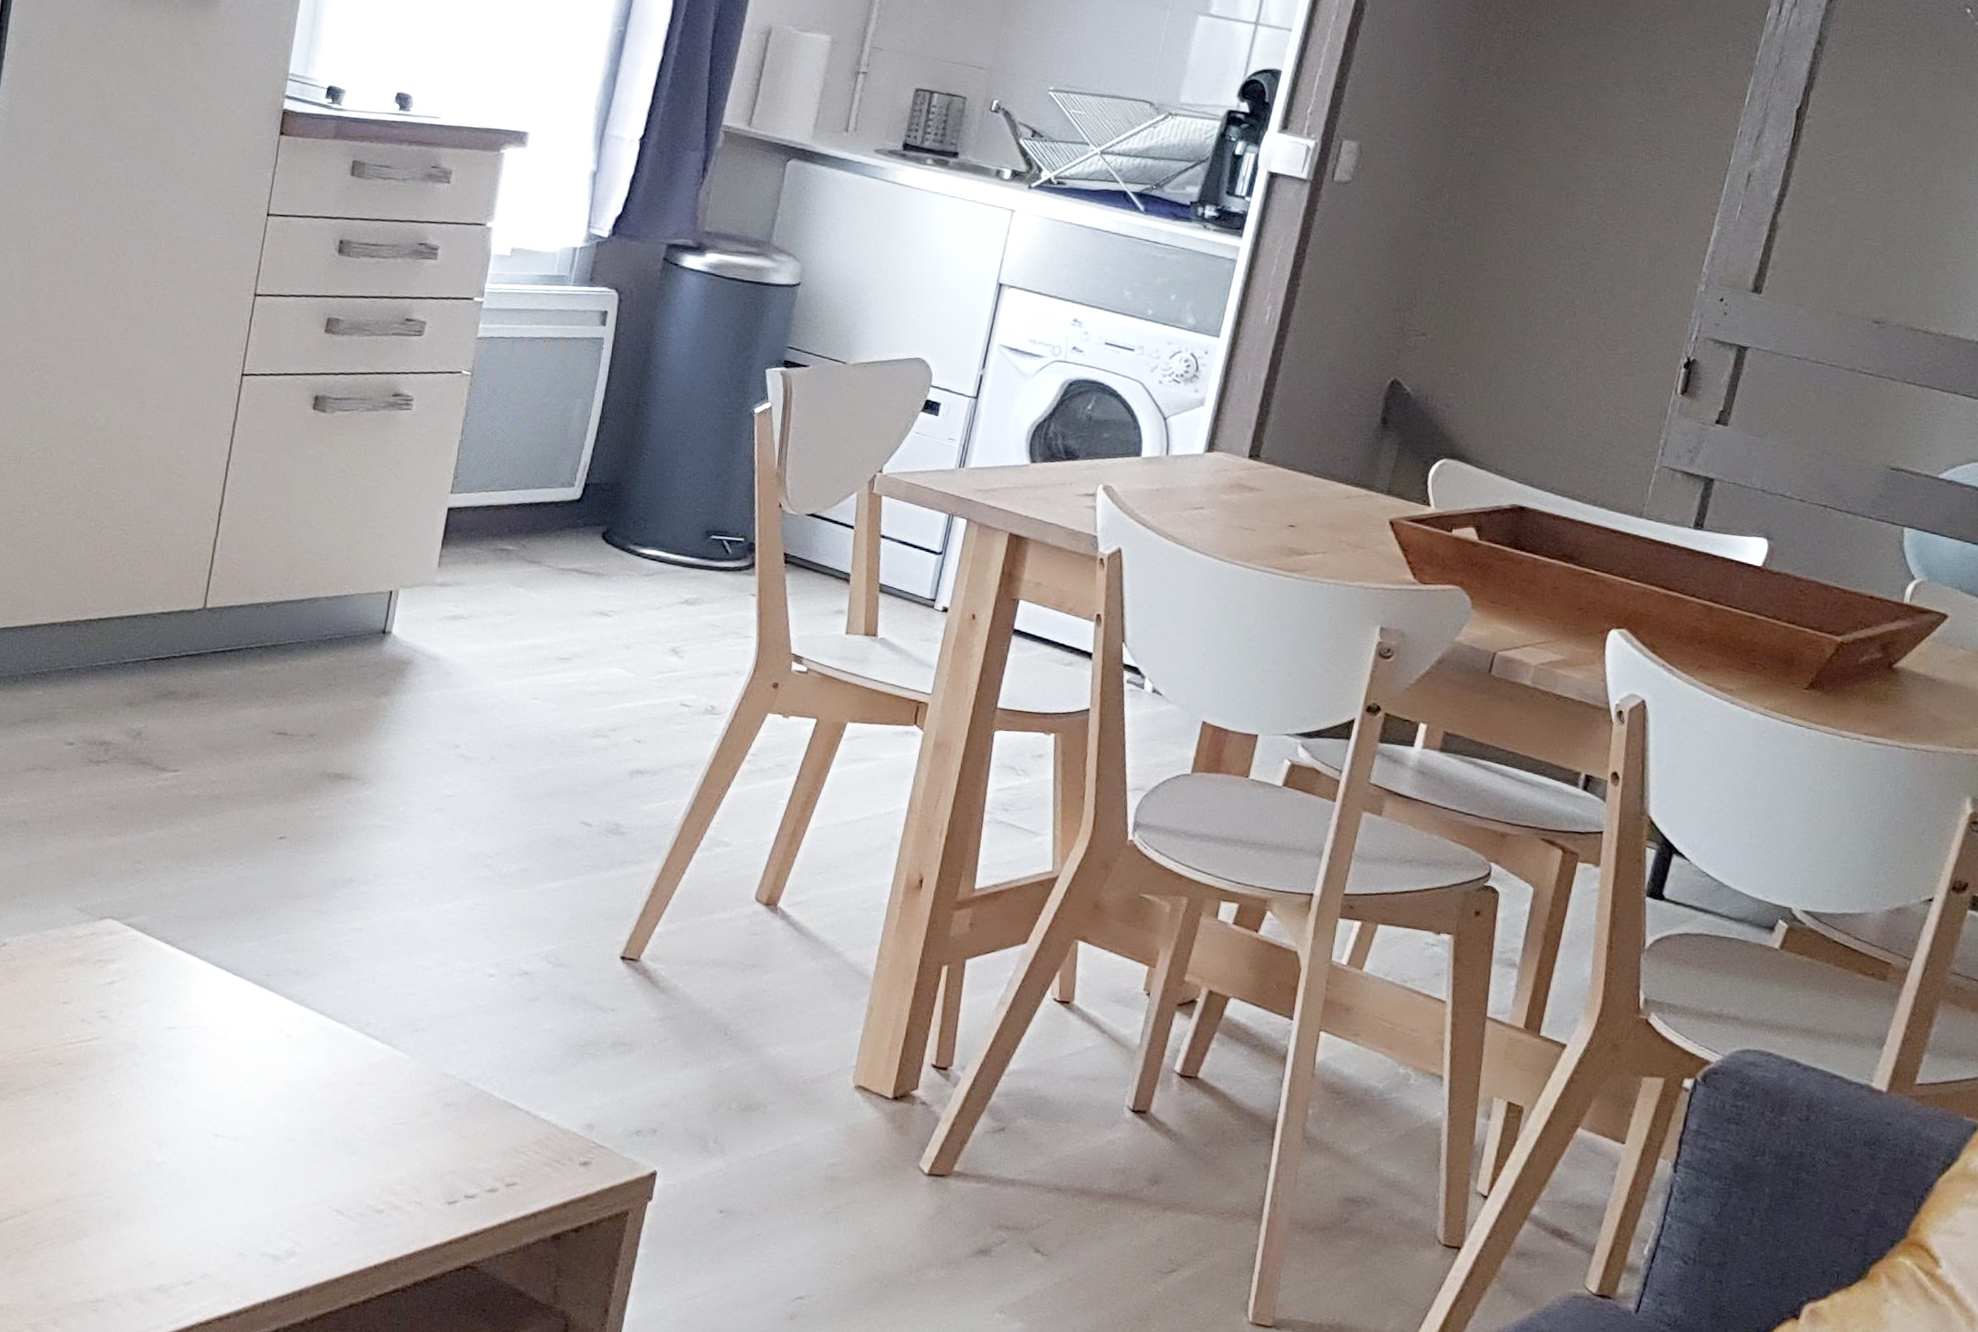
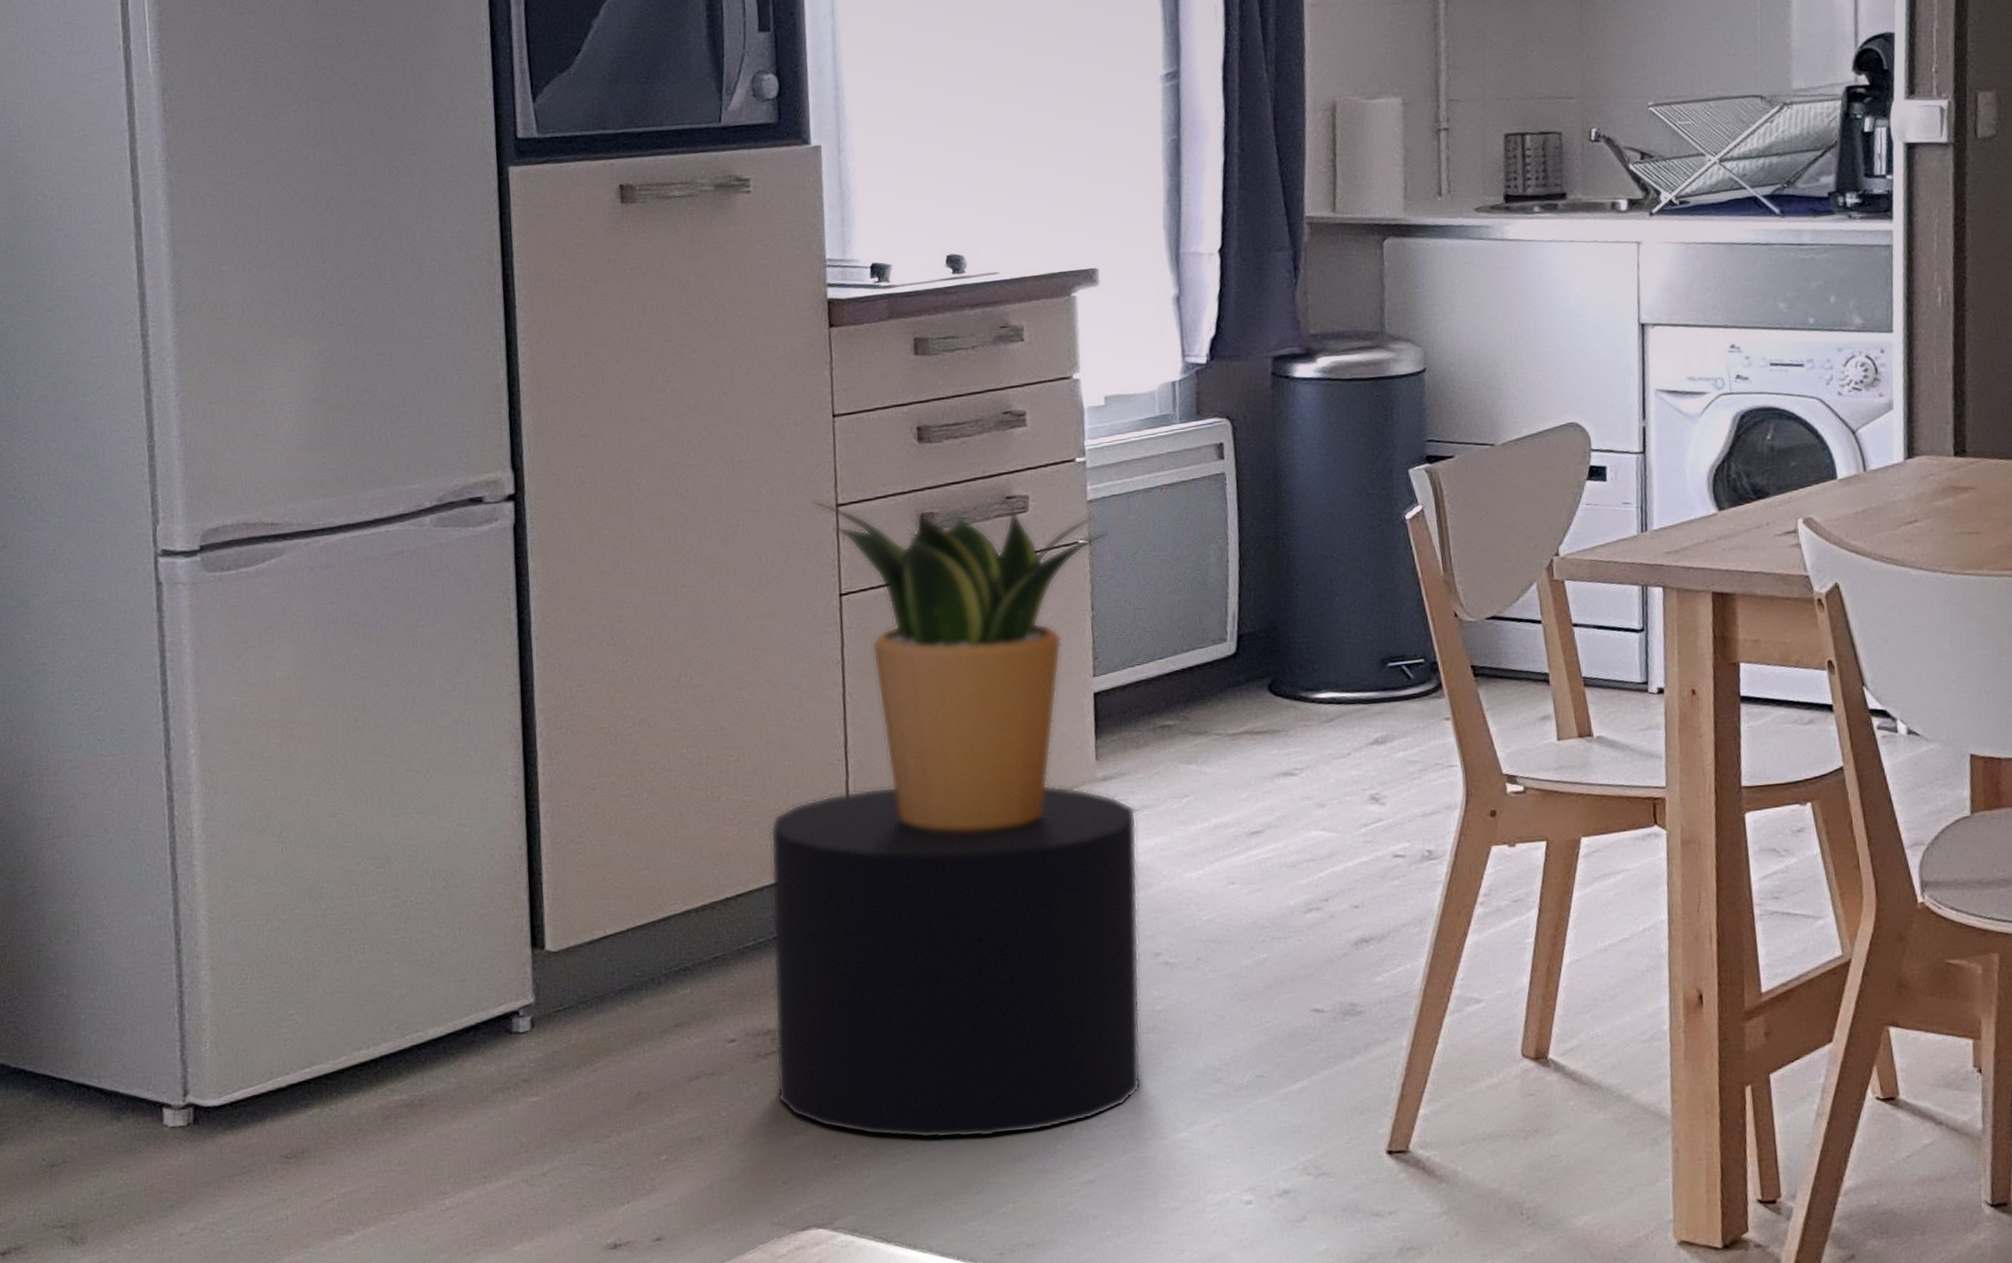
stool: none [101,548,464,878] -> present [770,784,1142,1139]
potted plant: none [234,286,490,612] -> present [812,500,1109,834]

